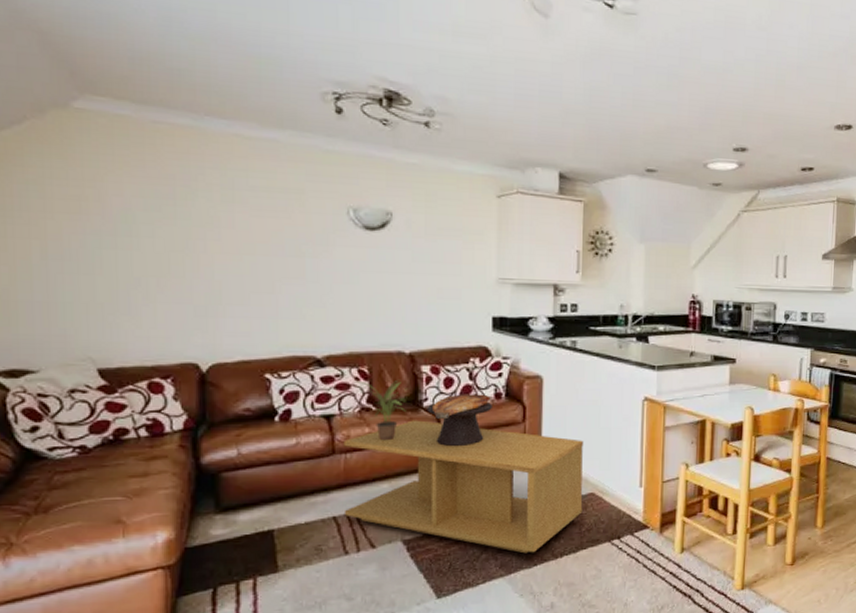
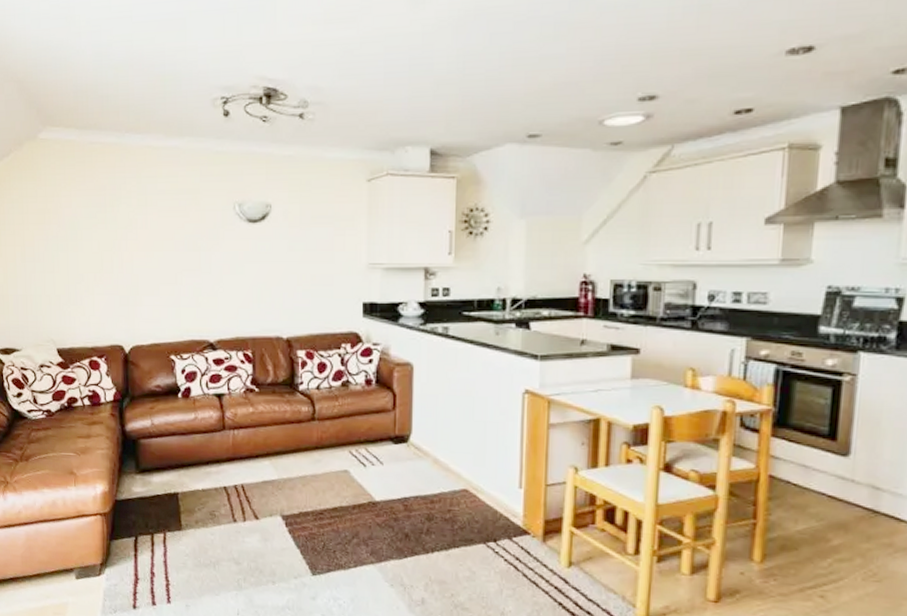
coffee table: present [343,420,584,554] -> none [232,402,457,545]
potted plant: present [355,379,408,441] -> none [241,363,285,421]
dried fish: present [426,394,492,447] -> none [302,379,363,431]

